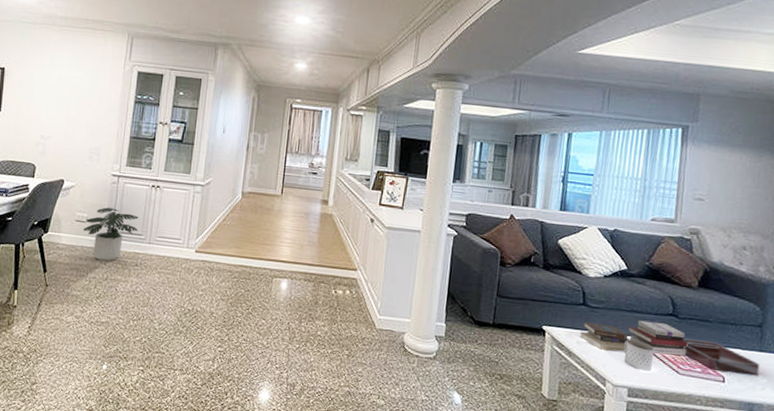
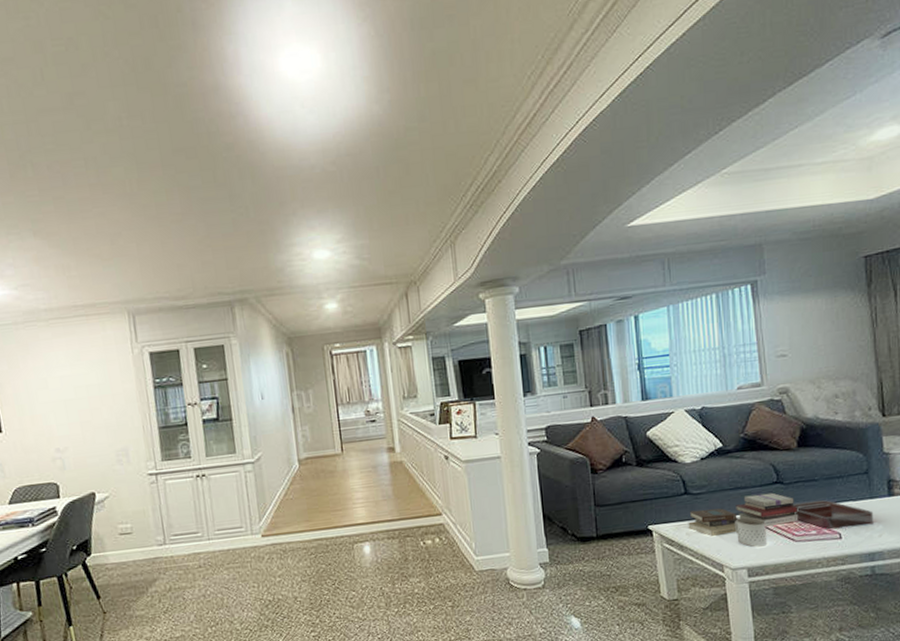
potted plant: present [82,207,139,261] -> none [129,510,192,572]

